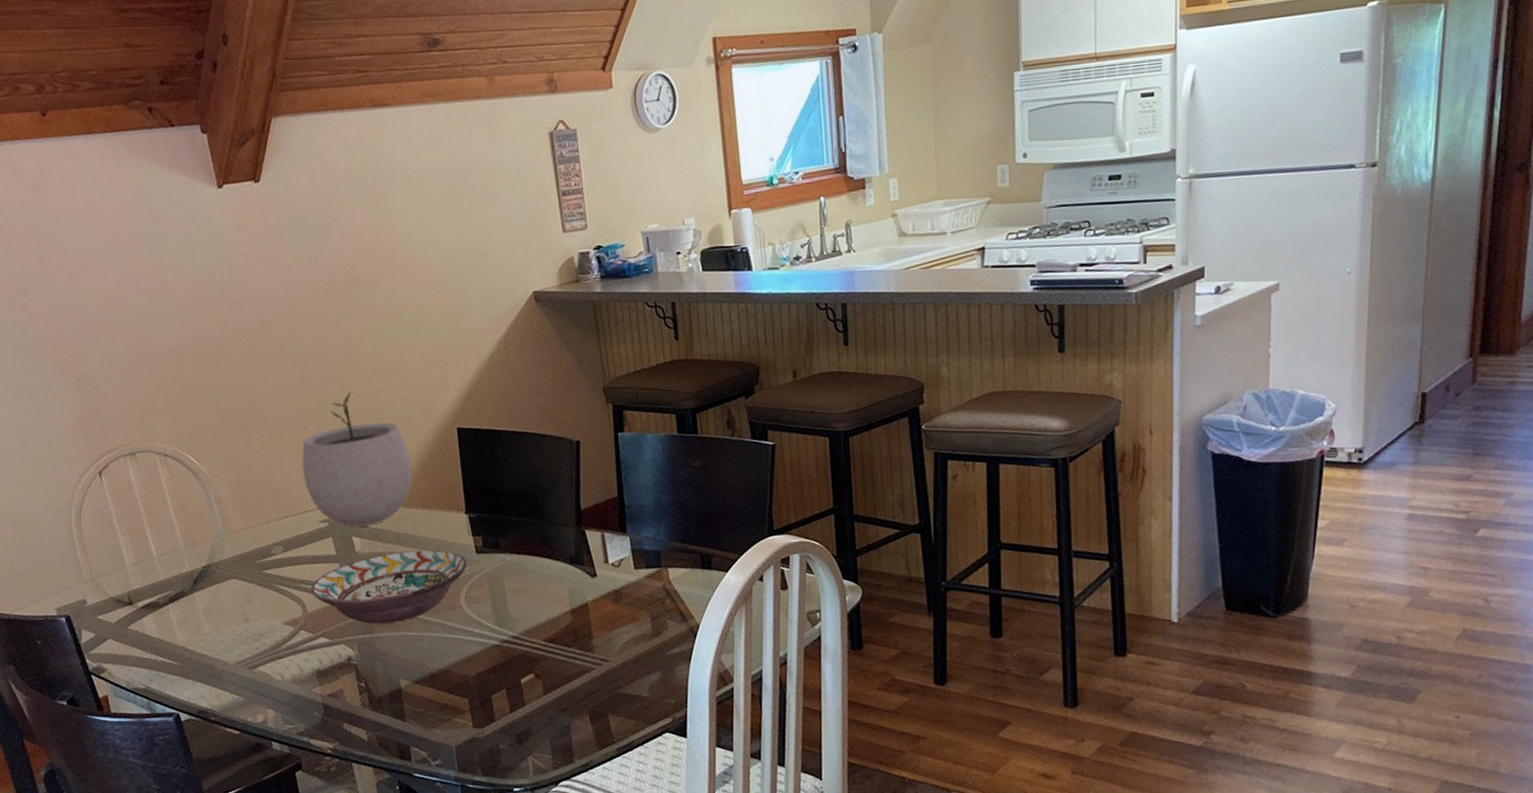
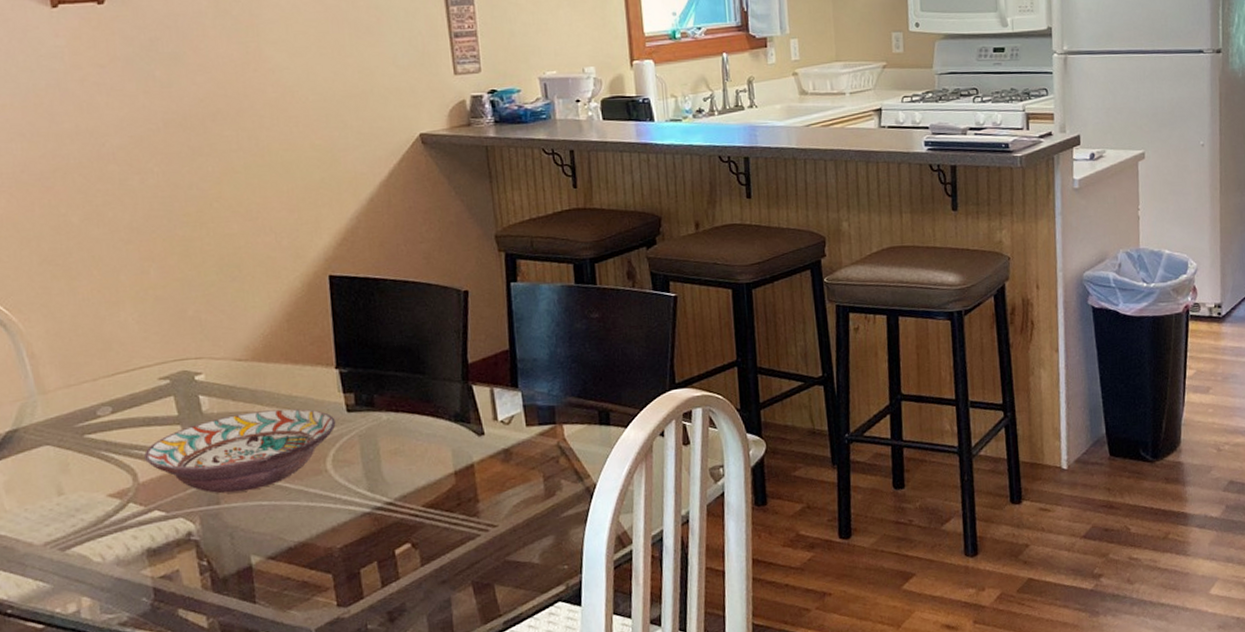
plant pot: present [302,392,413,527] -> none [140,234,275,384]

